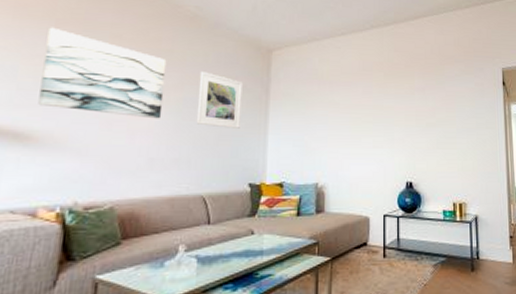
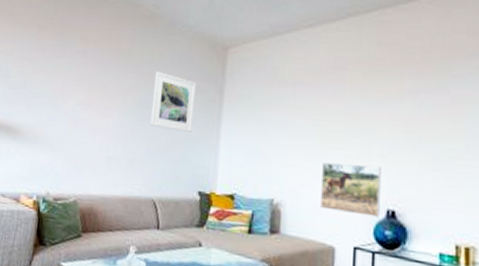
wall art: present [38,27,167,119] -> none [24,32,126,119]
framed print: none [357,147,401,189] -> present [321,163,381,217]

